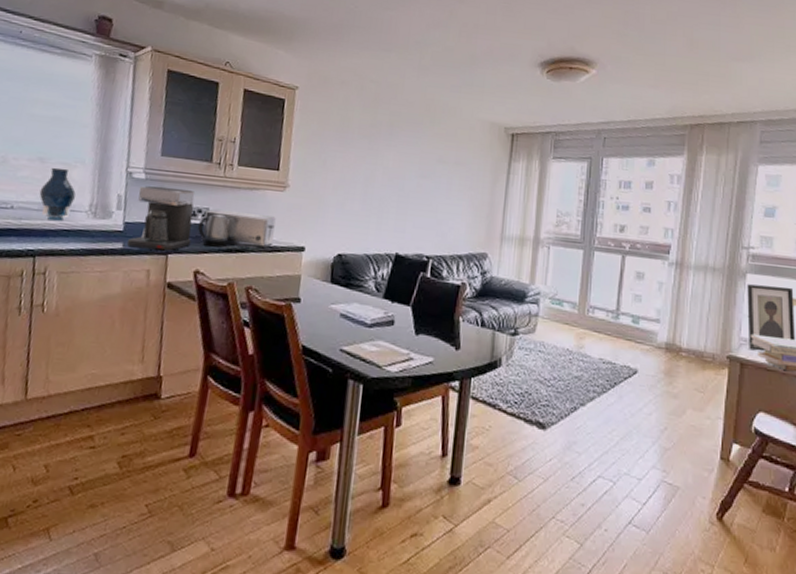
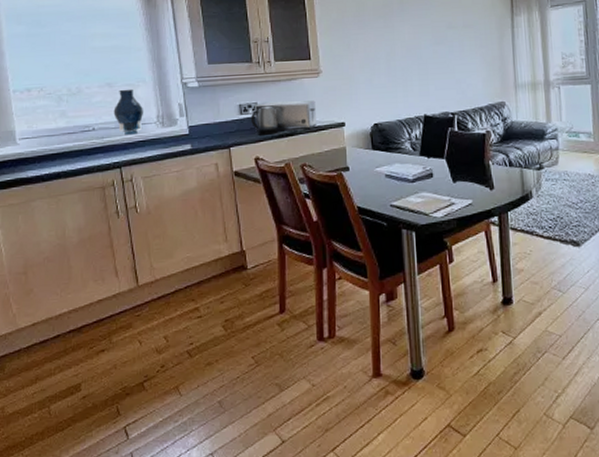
coffee maker: present [126,185,195,252] -> none [194,89,248,147]

